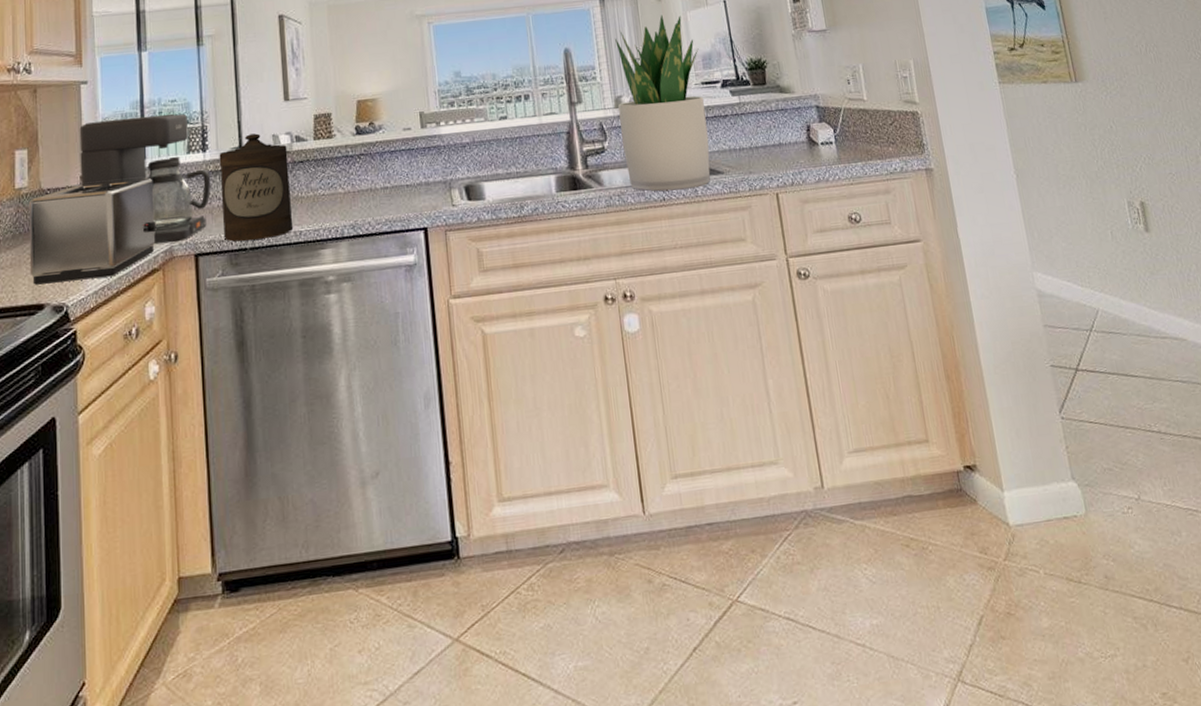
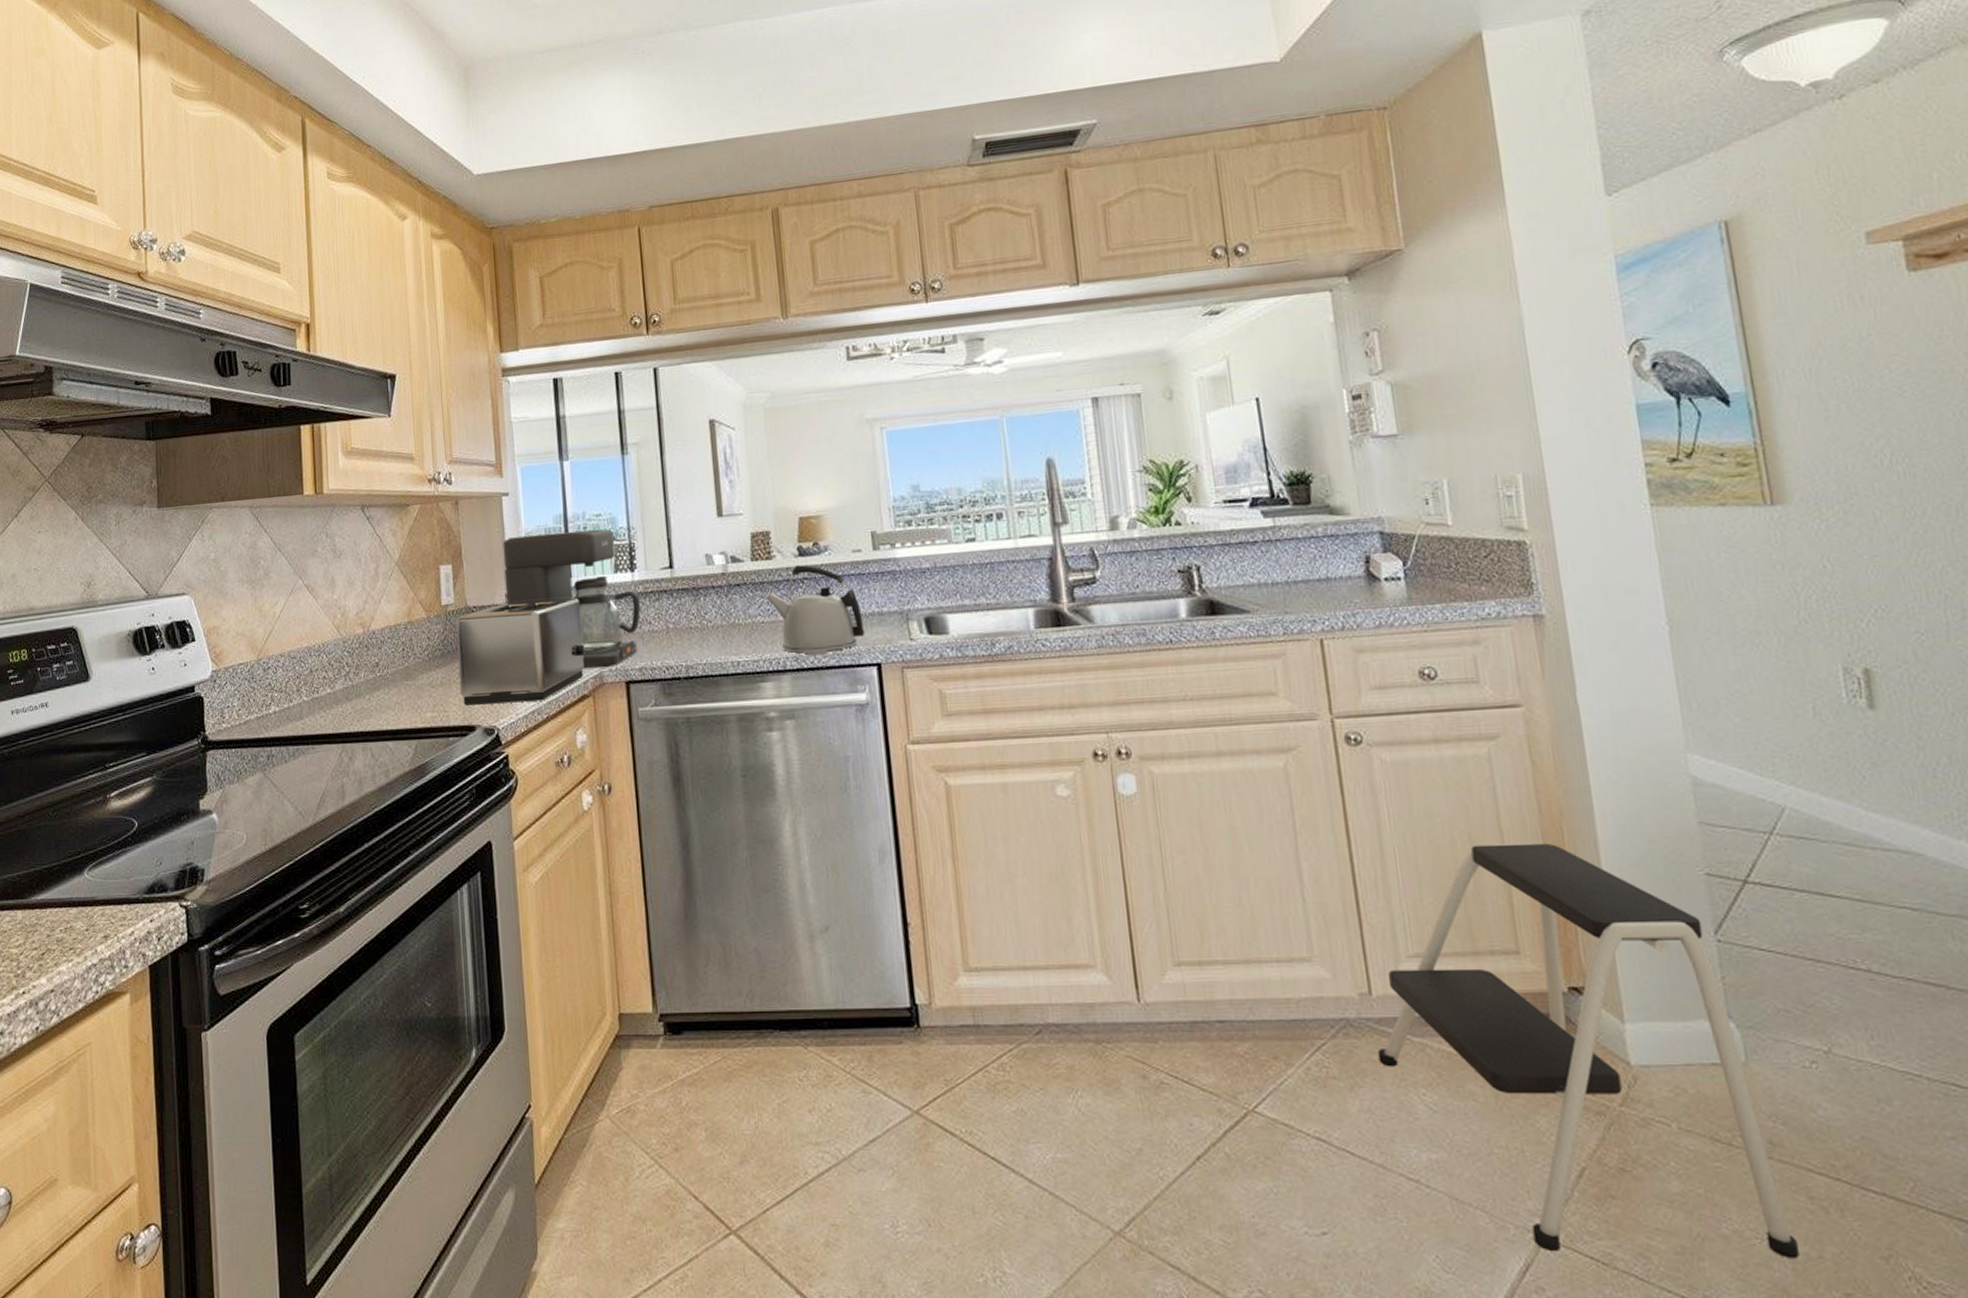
canister: present [219,133,293,242] -> none [648,552,730,670]
kettle: none [326,142,414,224] -> present [766,565,865,656]
planter: present [615,15,711,192] -> none [1111,417,1233,632]
step stool: none [830,349,1131,692] -> present [1377,843,1799,1259]

